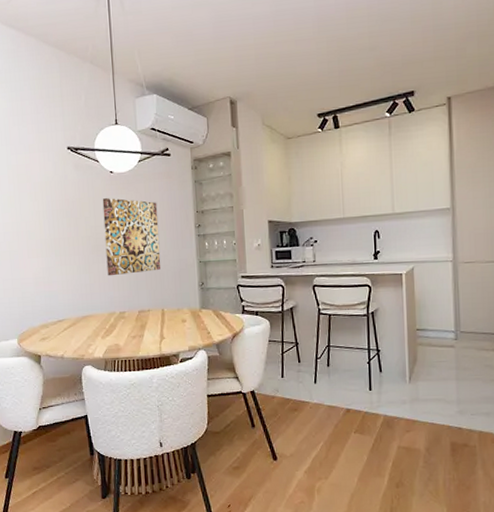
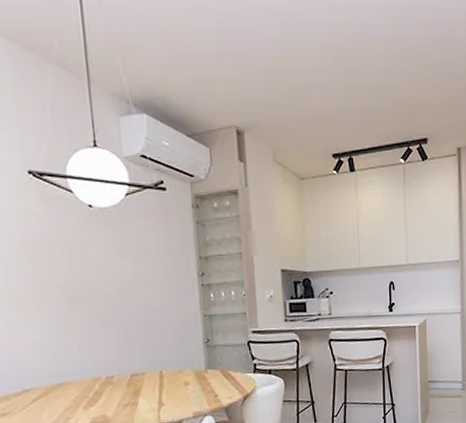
wall art: present [102,198,161,276] -> none [79,238,158,334]

